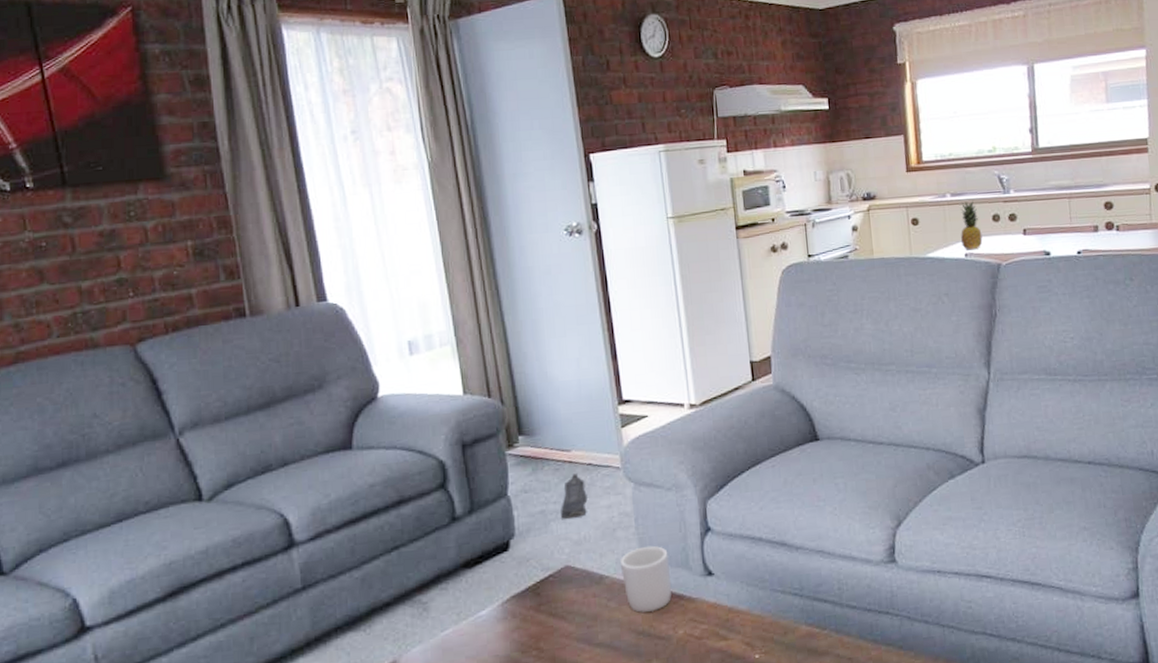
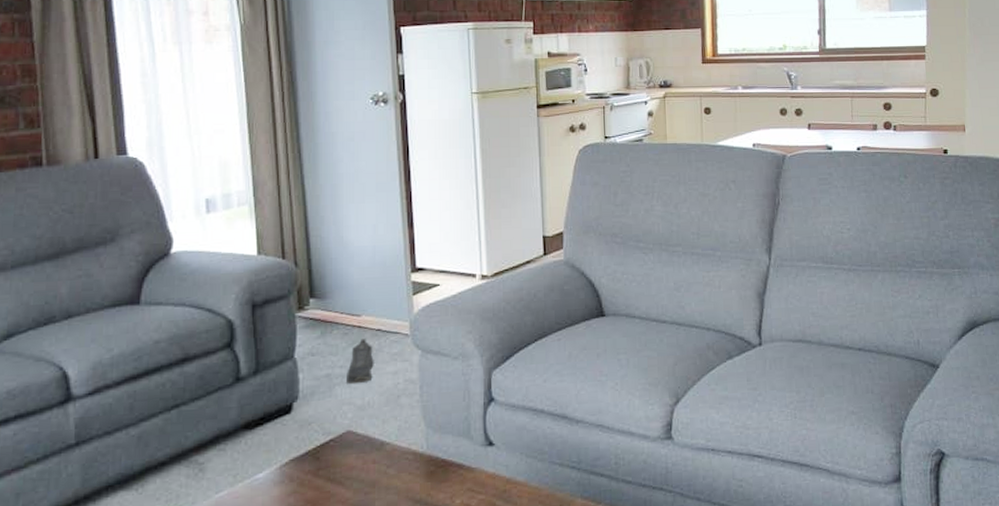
mug: present [620,545,672,612] -> none [402,413,452,480]
fruit: present [960,200,983,250] -> none [749,93,770,141]

